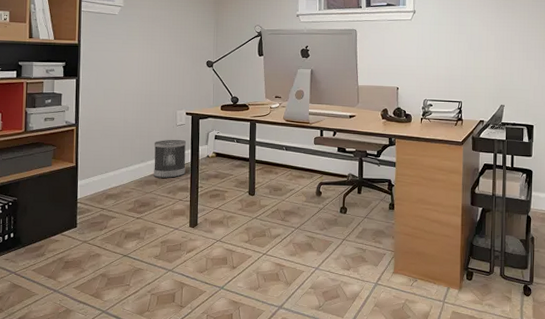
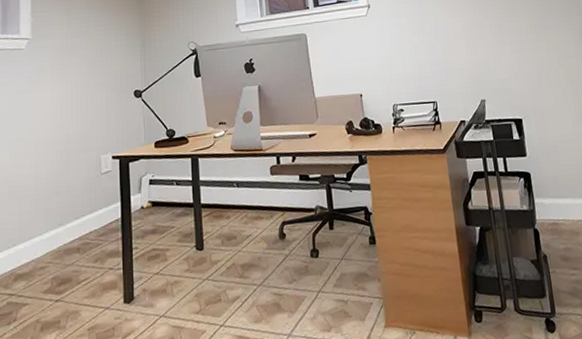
wastebasket: present [154,139,187,178] -> none [74,190,116,244]

